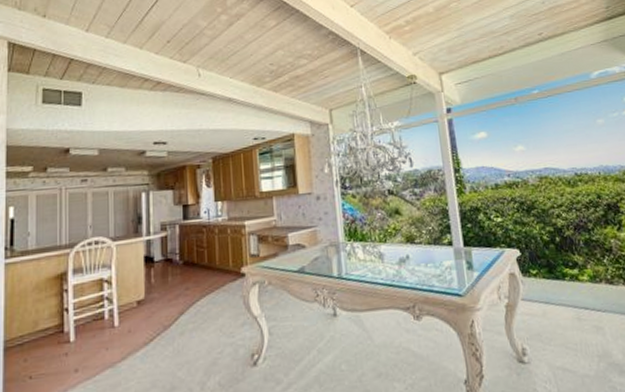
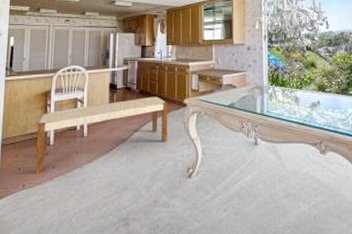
bench: none [51,267,224,382] -> present [35,96,168,174]

